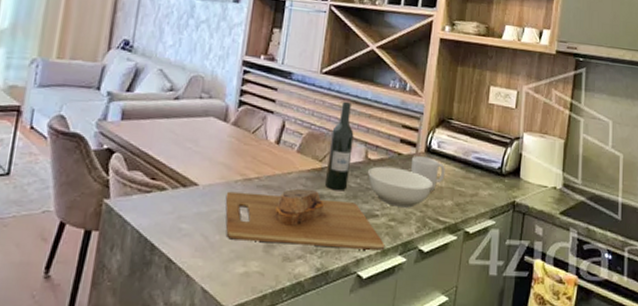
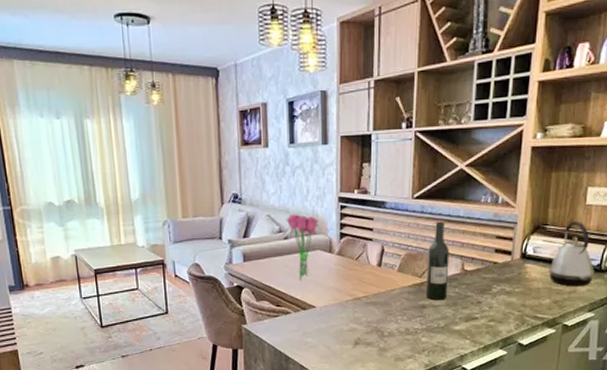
flowers: none [180,72,217,151] -> present [286,214,319,281]
cutting board: present [225,188,385,251] -> none [340,301,486,348]
bowl: present [367,166,434,208] -> none [464,275,531,309]
mug: present [410,156,445,190] -> none [506,263,542,292]
kettle: none [452,118,496,190] -> present [548,221,595,287]

